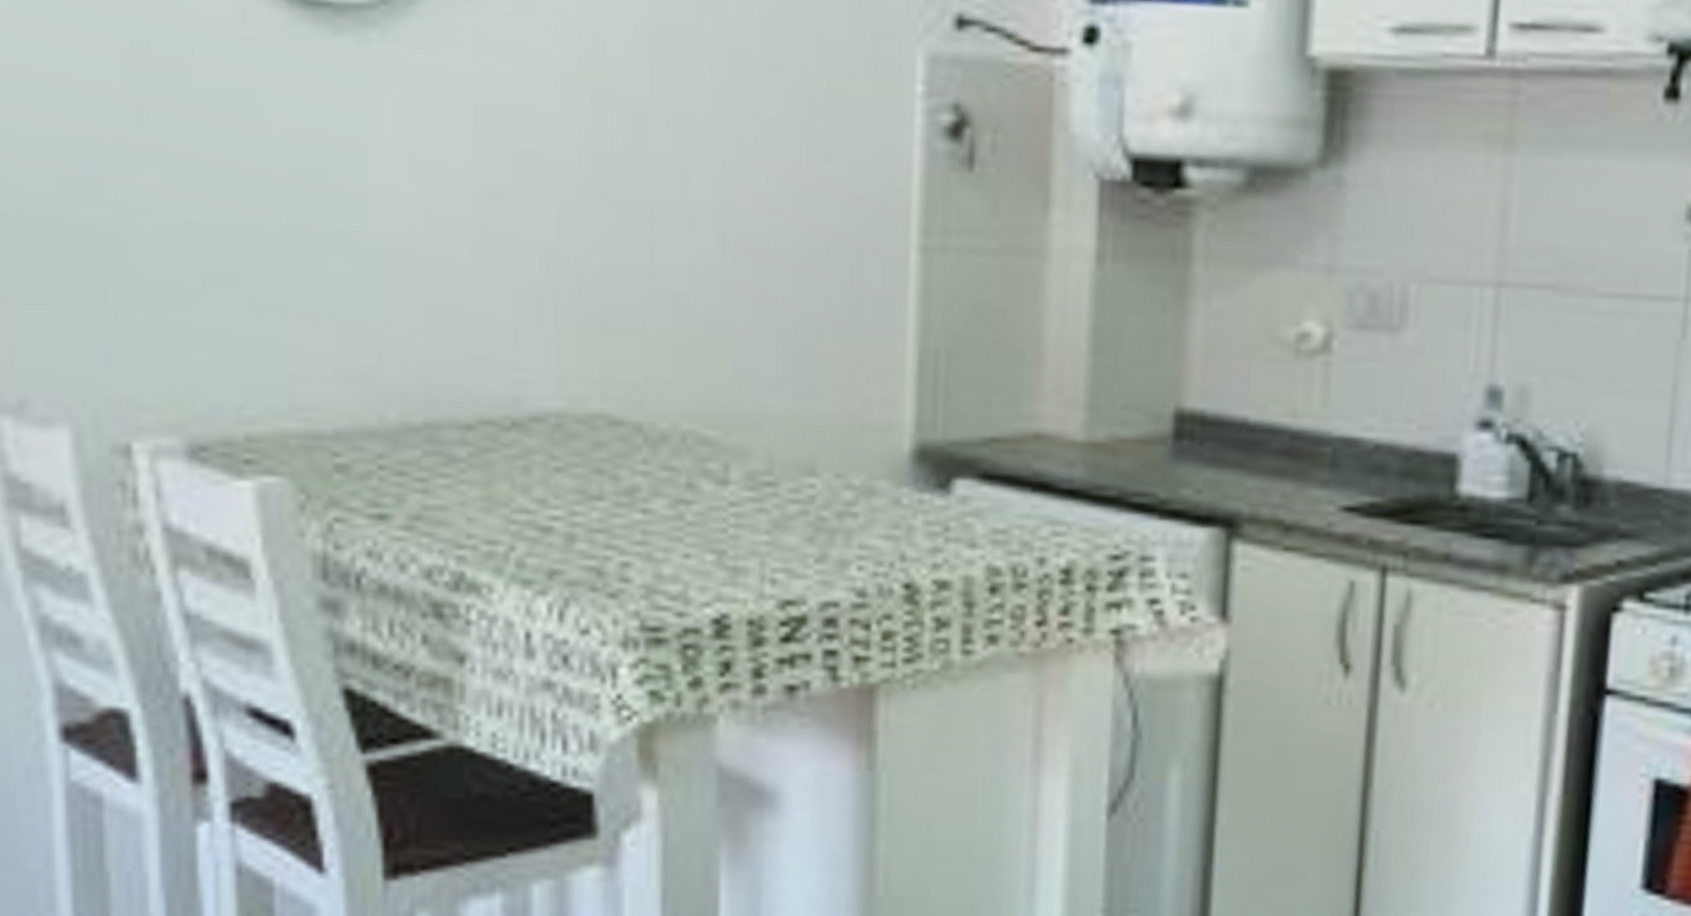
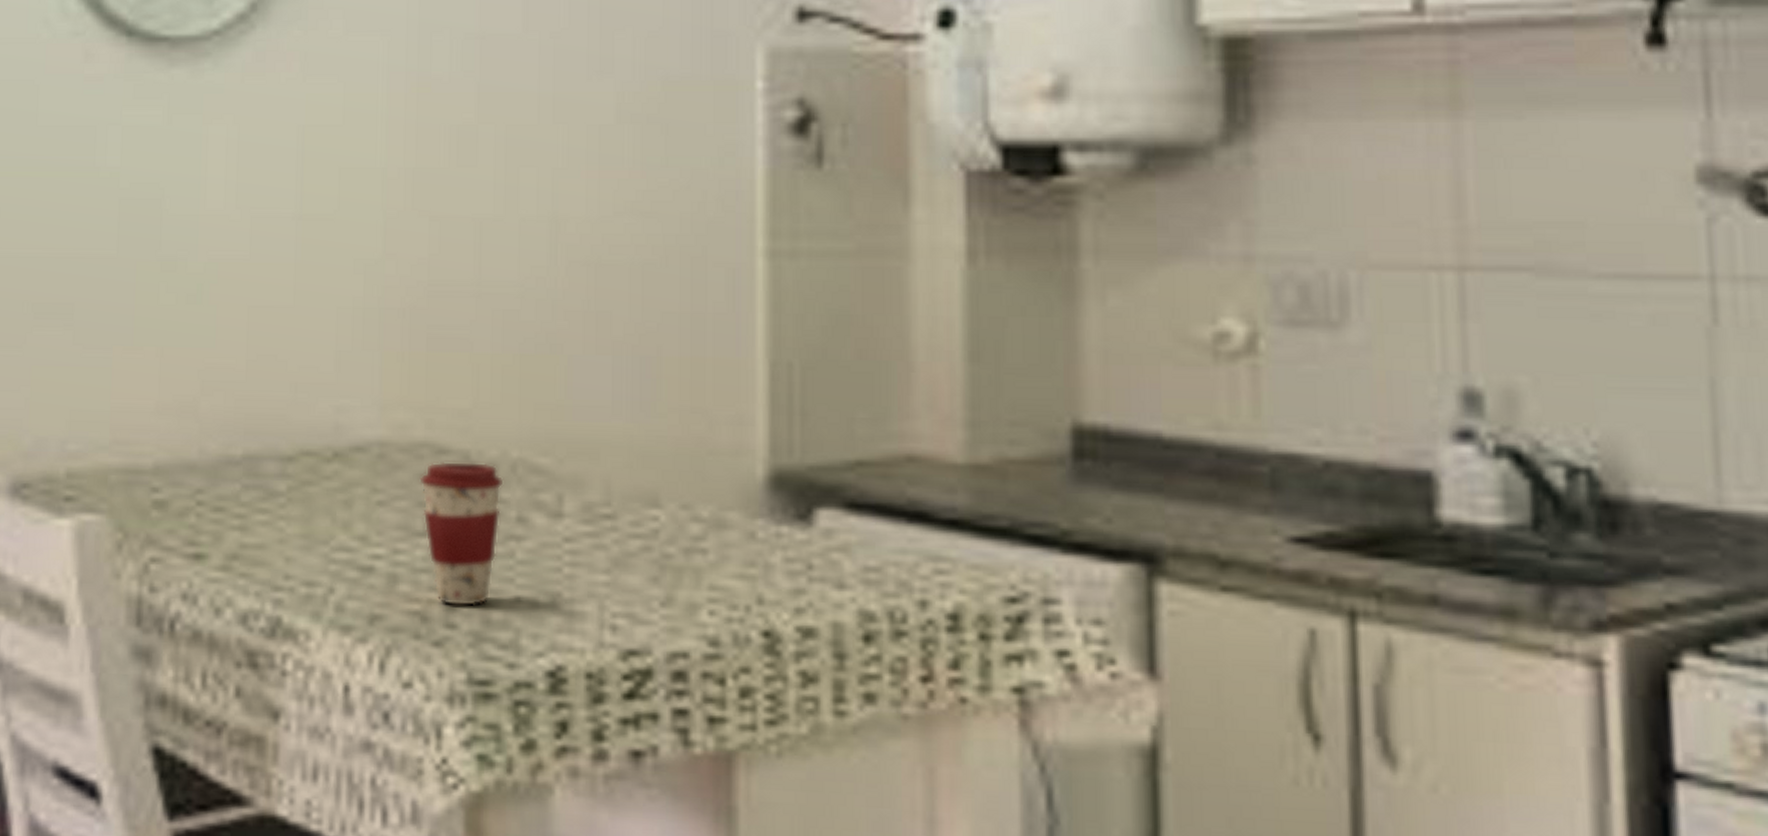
coffee cup: none [595,431,675,563] -> present [419,461,504,607]

